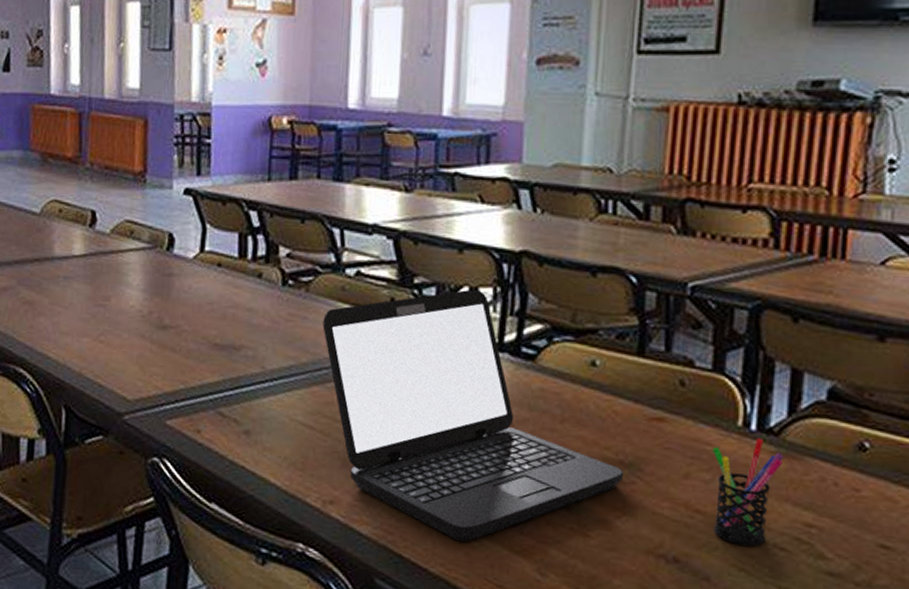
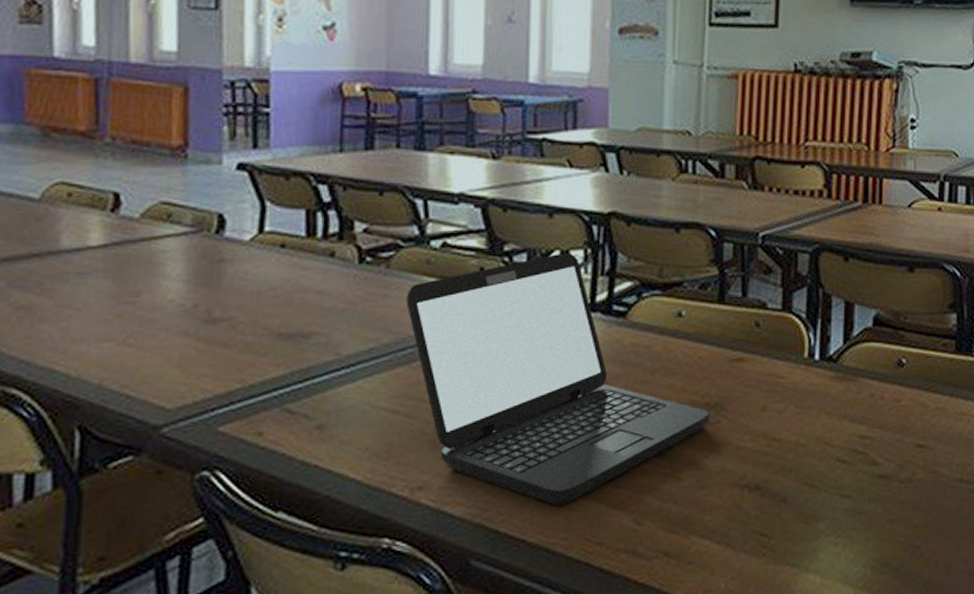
pen holder: present [712,438,784,547] -> none [784,366,842,464]

